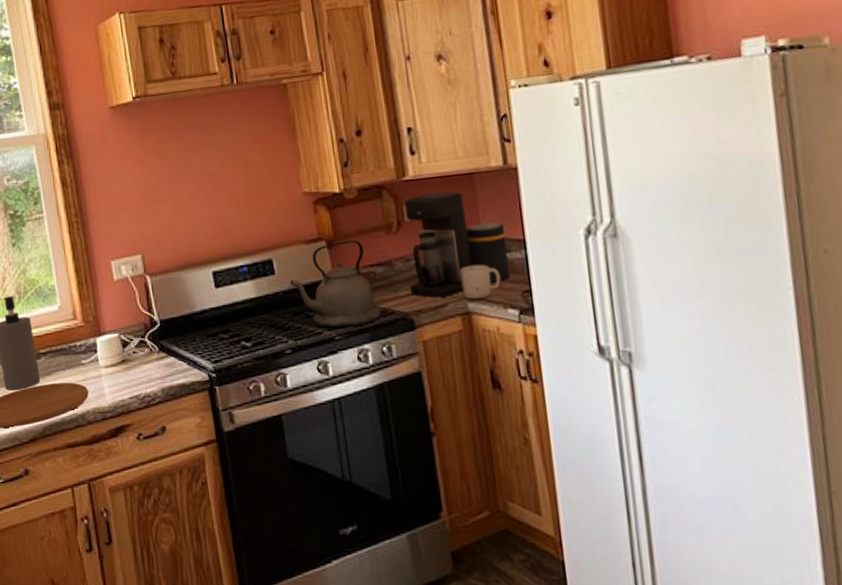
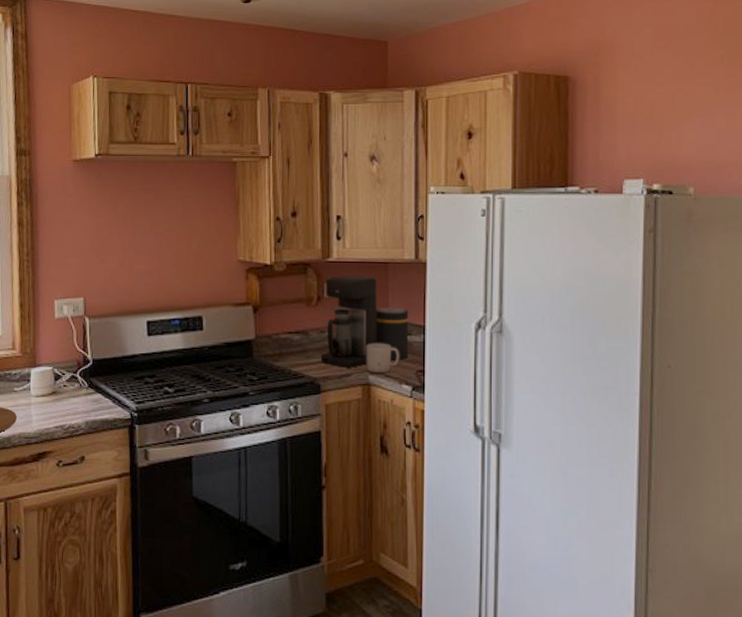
kettle: present [290,240,382,330] -> none [215,308,294,386]

